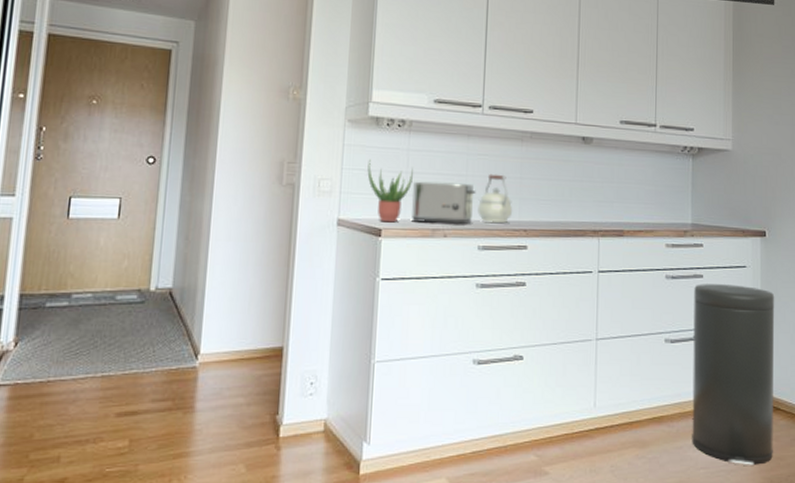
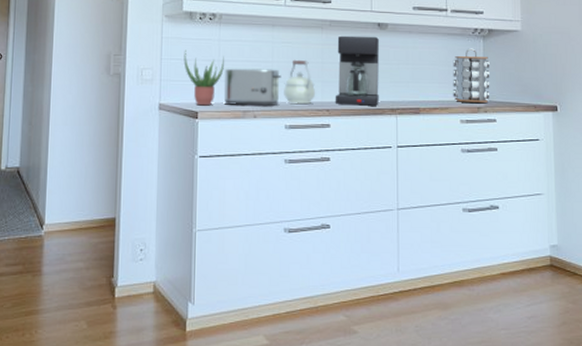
coffee maker: none [533,149,584,227] -> present [335,35,380,106]
spice rack: none [658,167,698,227] -> present [452,48,490,104]
pedal bin: present [692,284,775,466] -> none [489,156,572,328]

